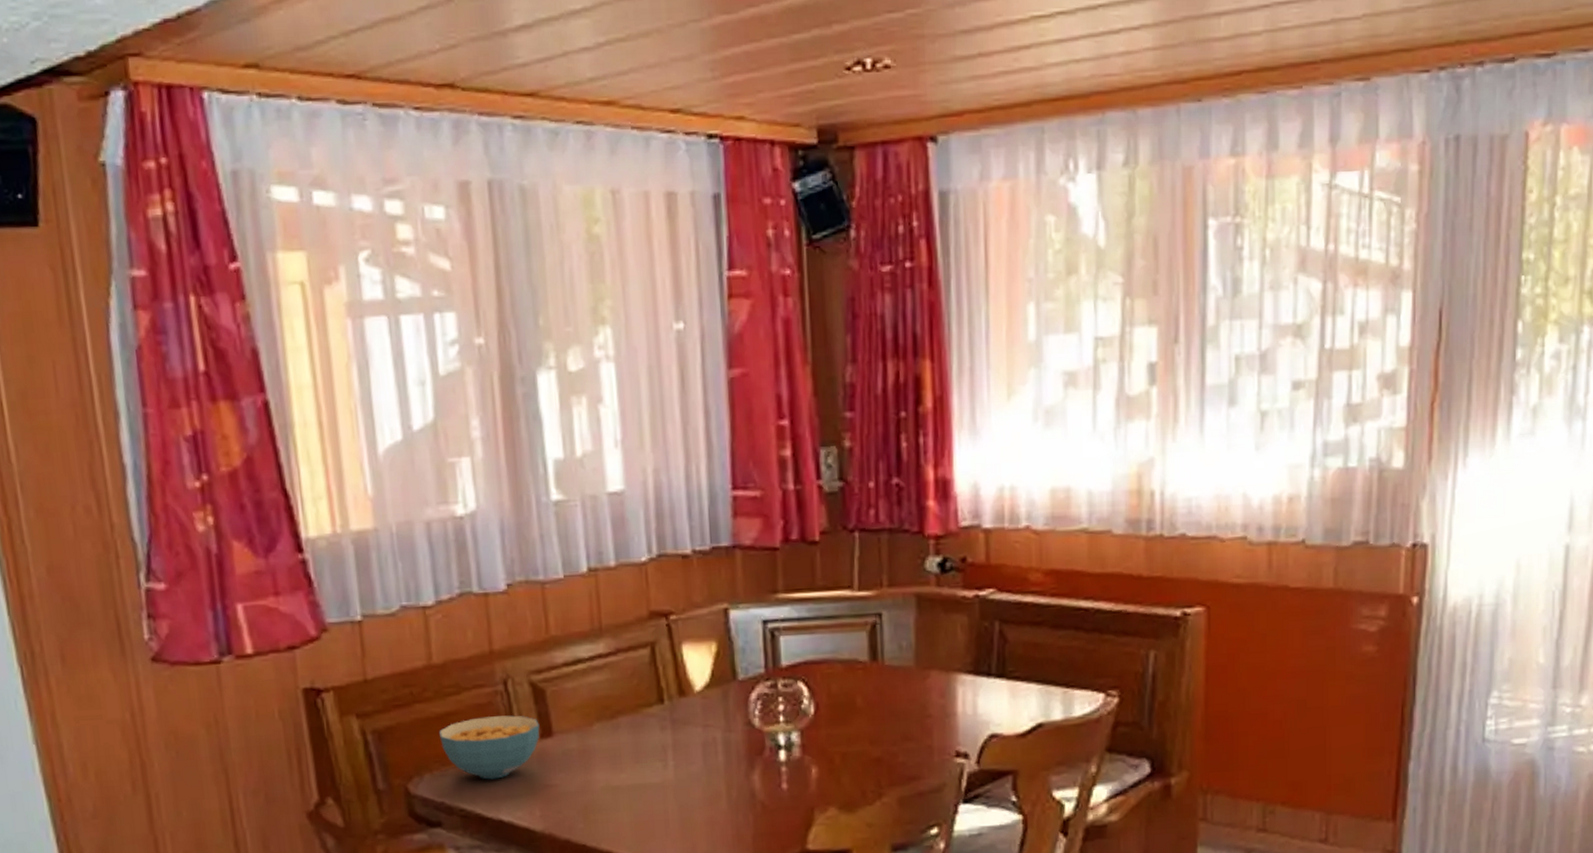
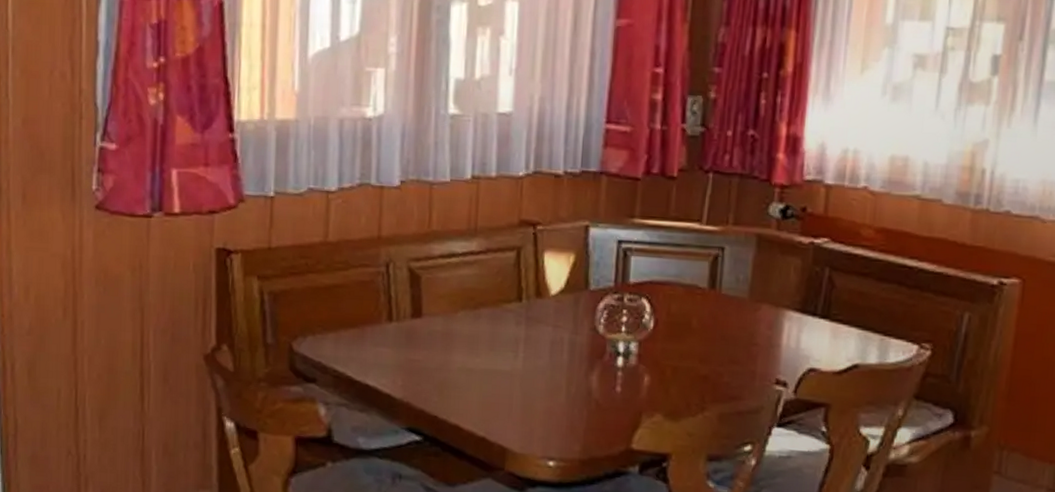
cereal bowl: present [439,715,540,780] -> none [325,292,412,348]

